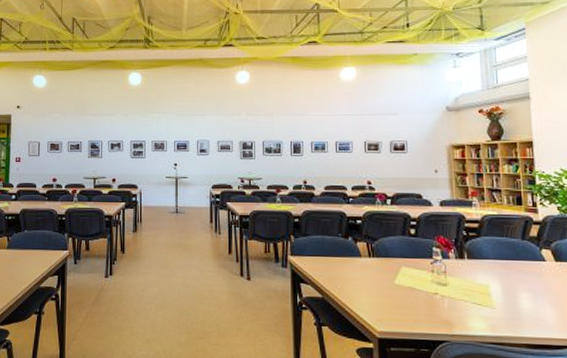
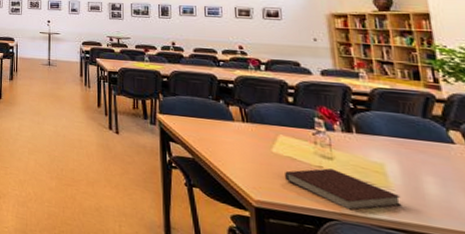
notebook: none [405,294,502,331] -> present [285,168,402,211]

